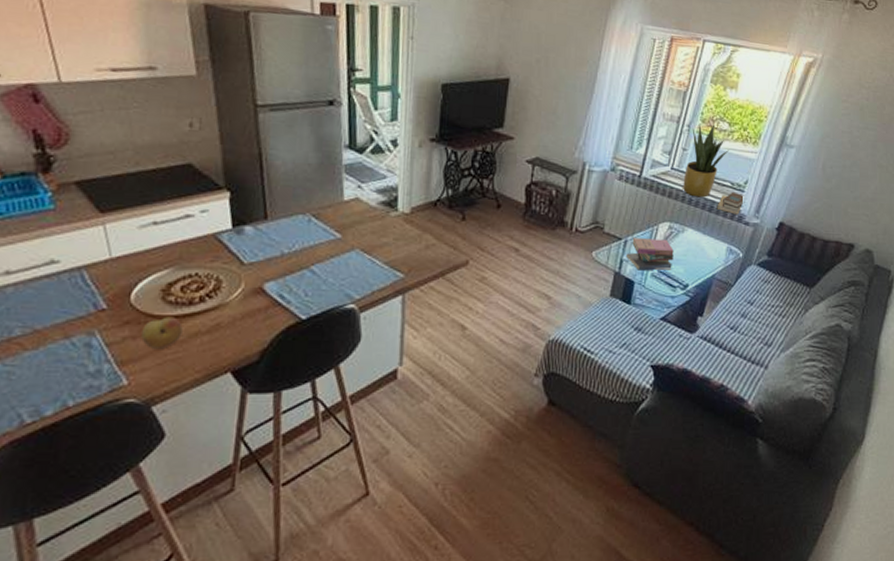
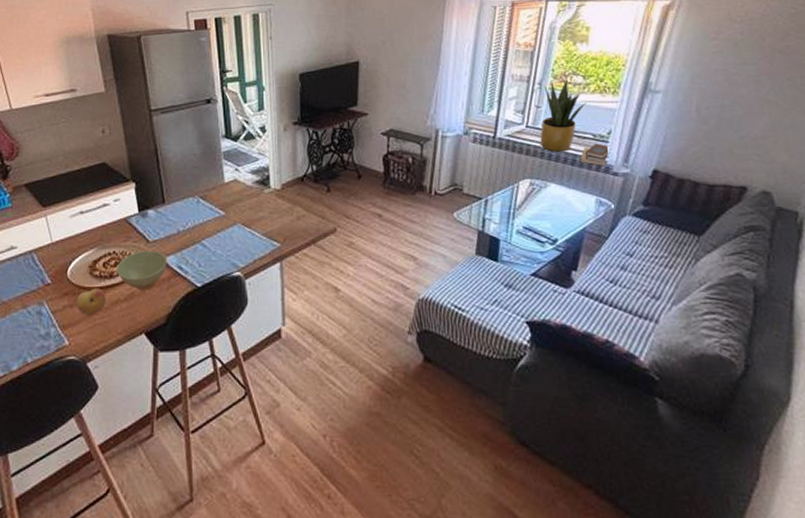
bowl: none [198,274,265,321] -> present [116,250,167,290]
books: present [626,238,674,272] -> none [488,196,539,228]

